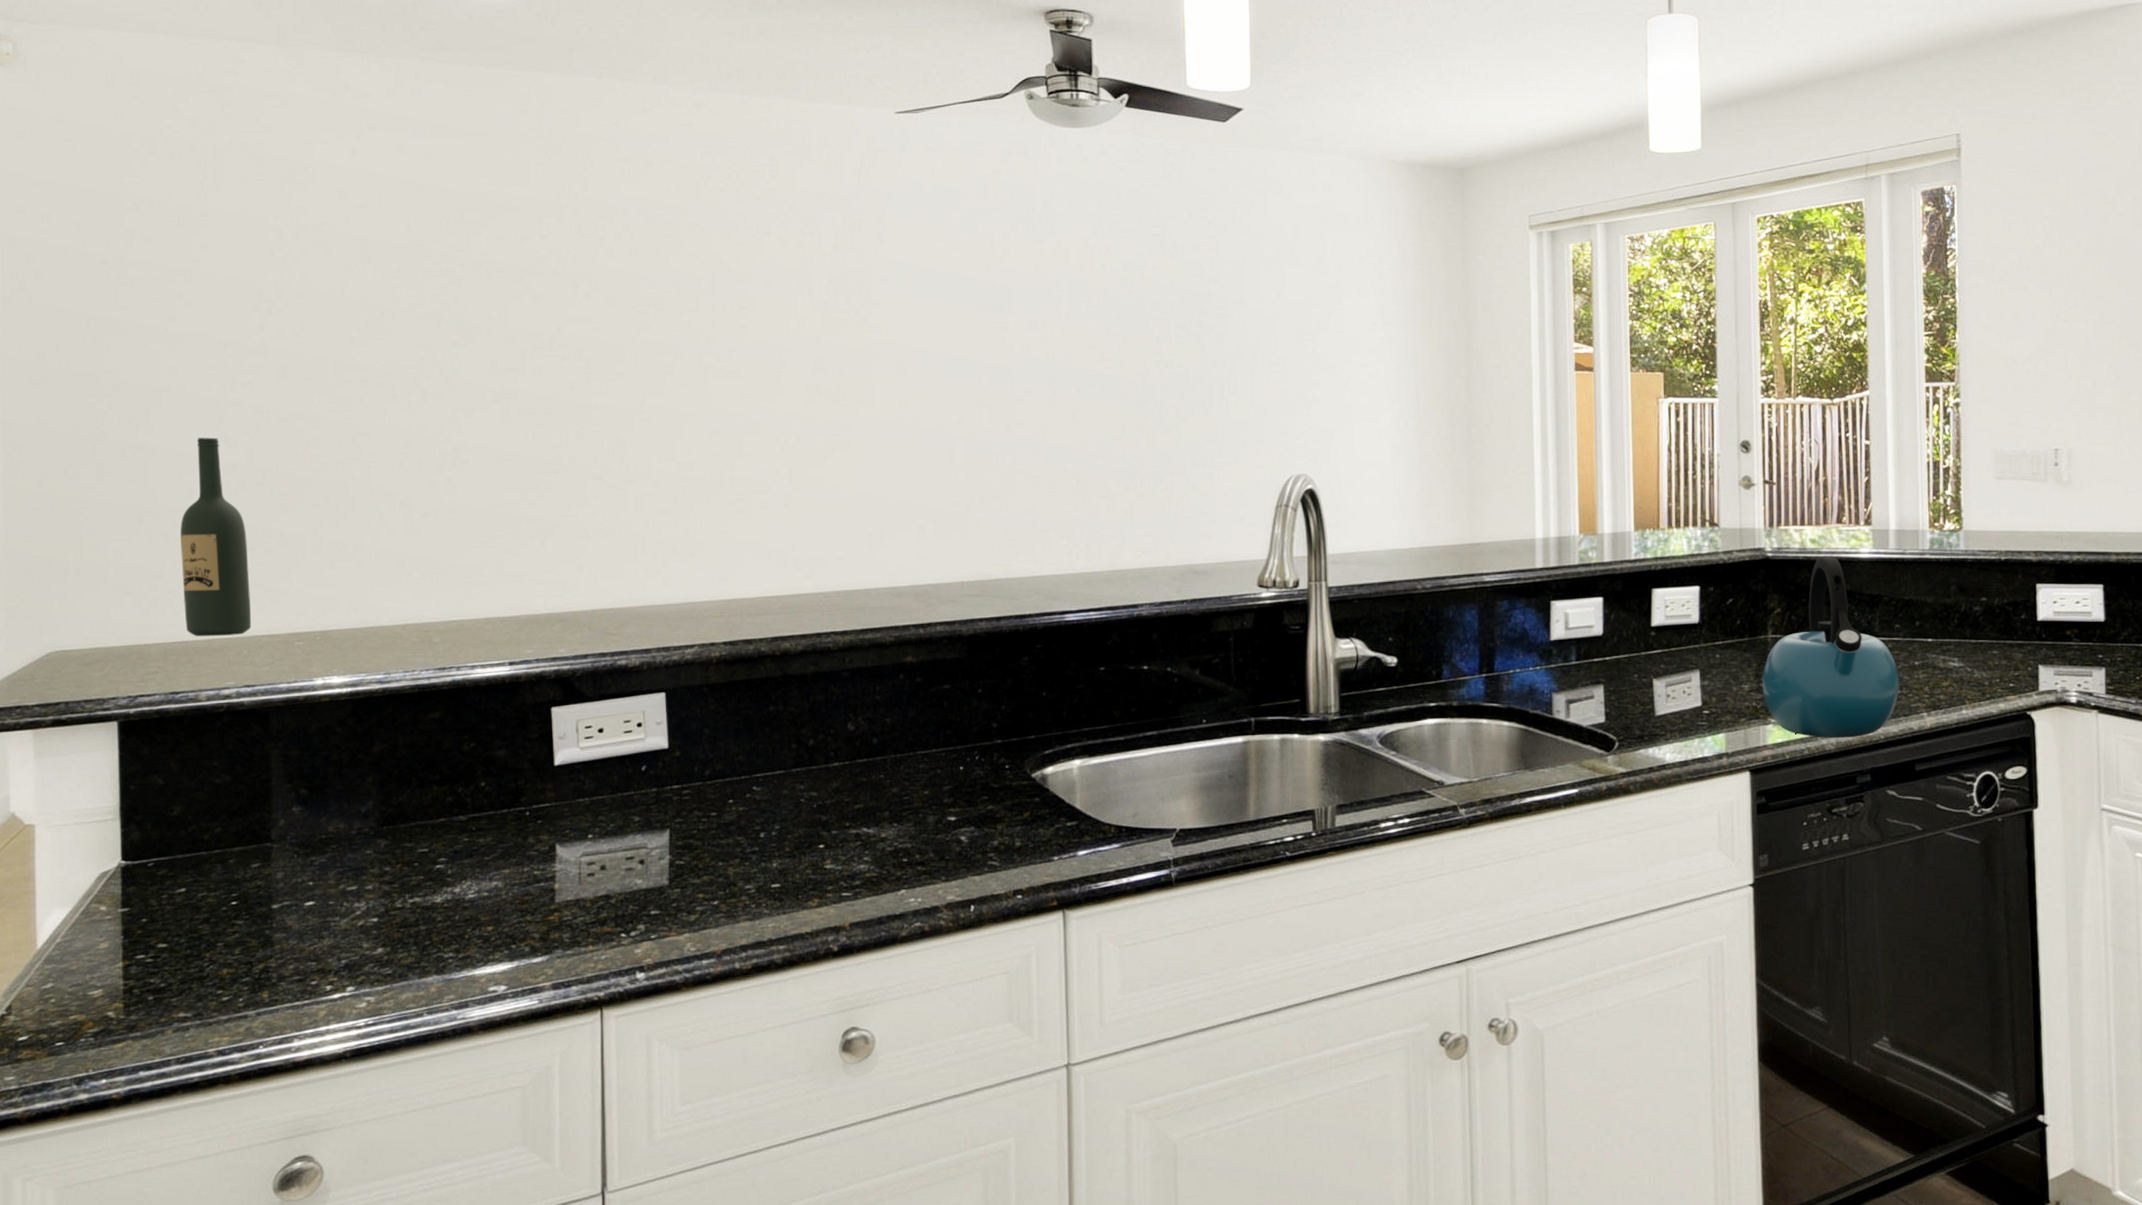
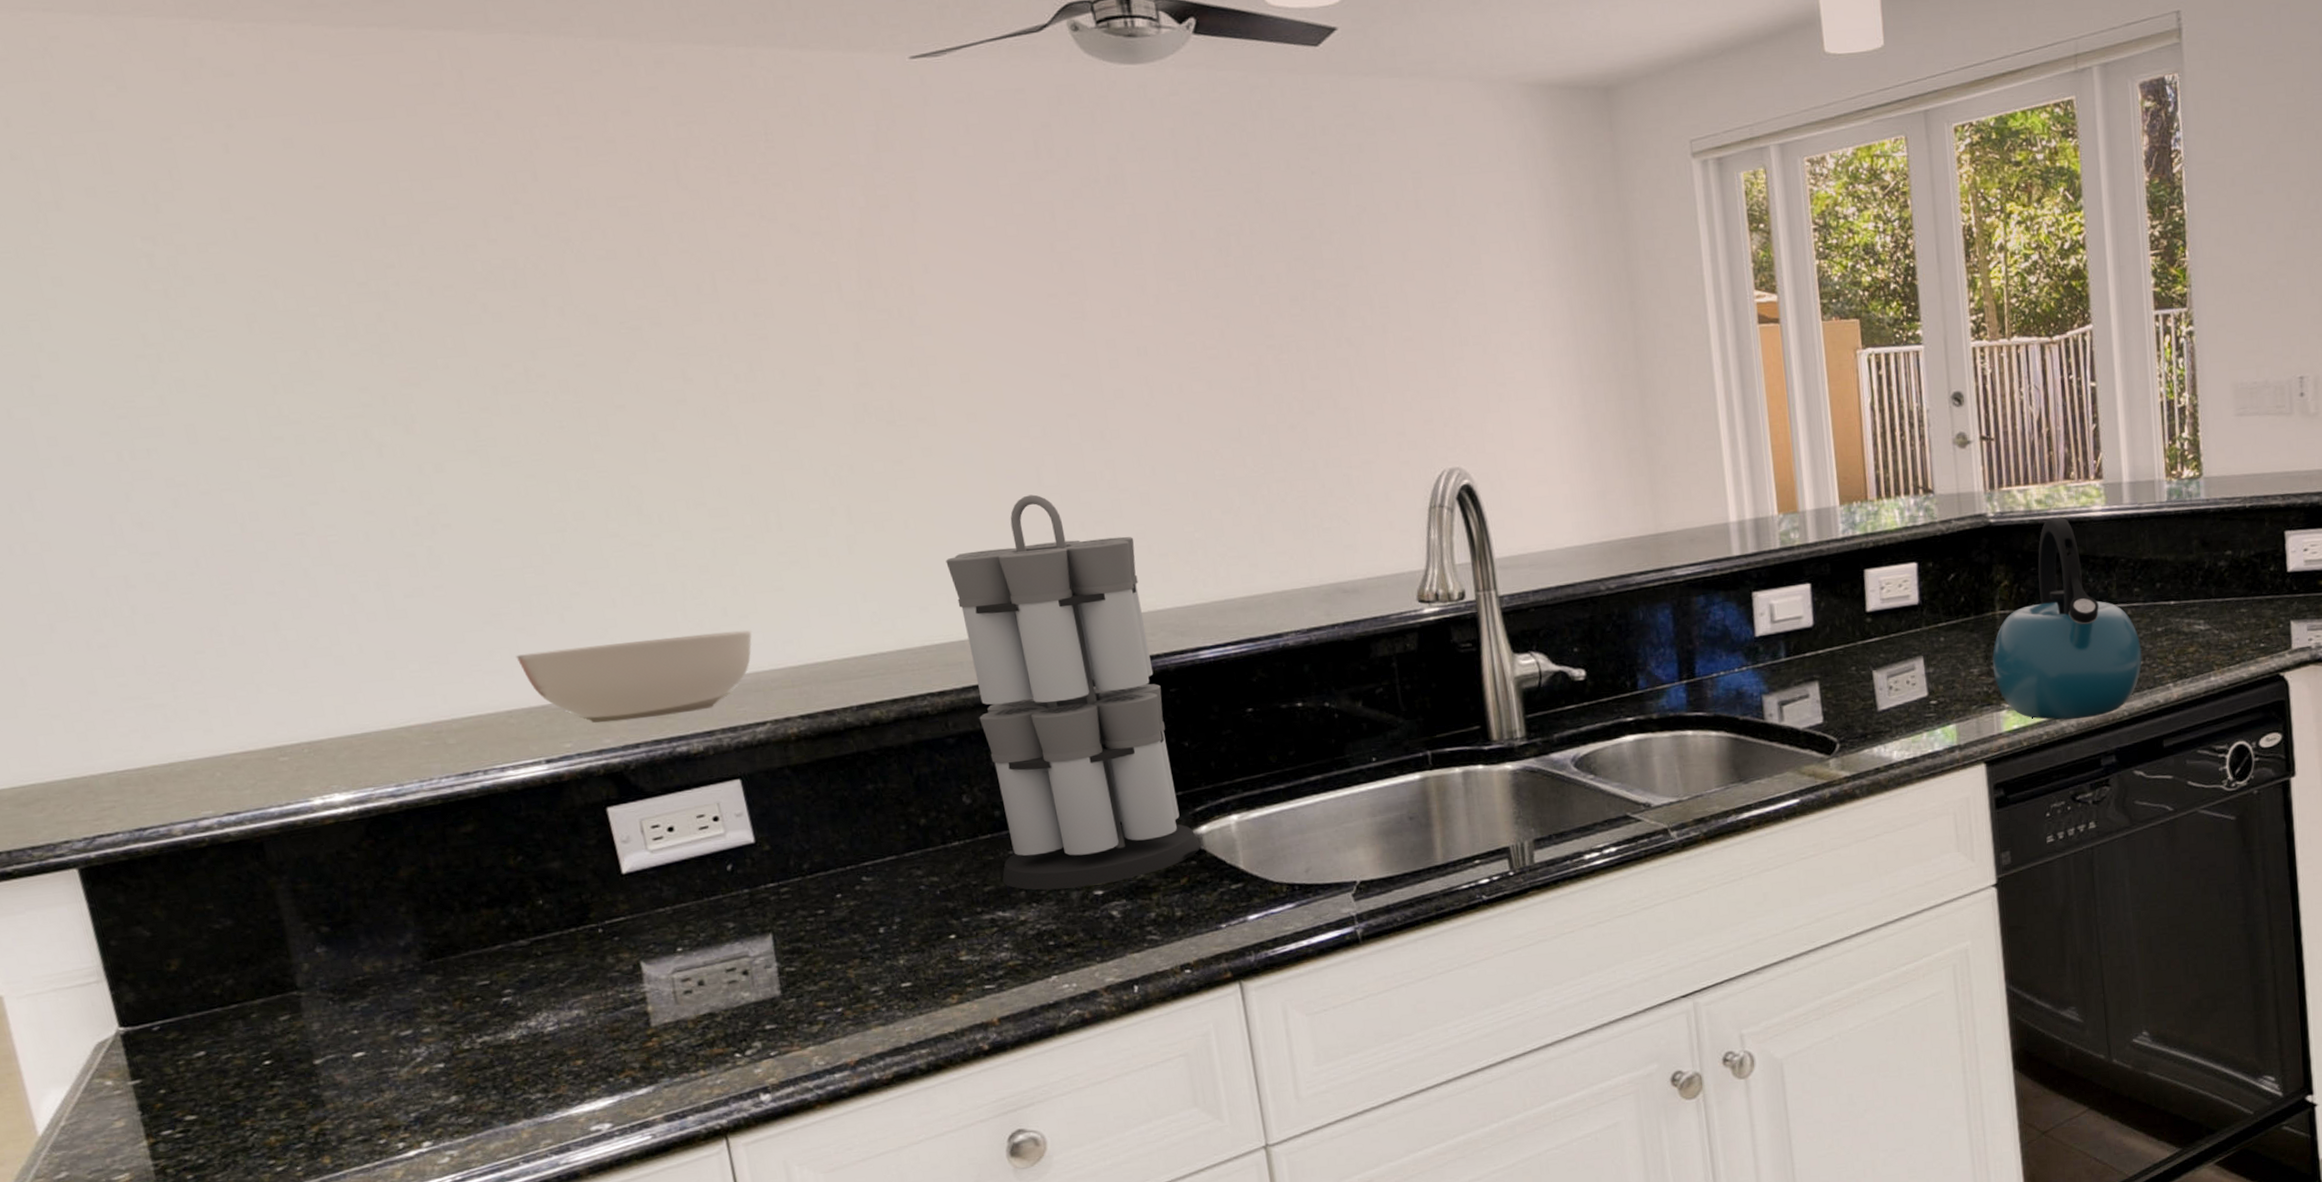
wine bottle: present [180,437,252,637] -> none [101,520,220,762]
bowl: none [500,565,695,635] -> present [515,629,752,723]
spice rack: none [864,470,1045,813] -> present [945,494,1201,890]

